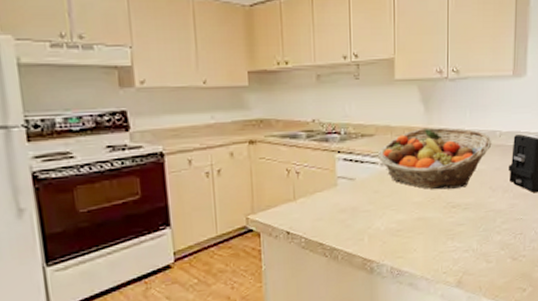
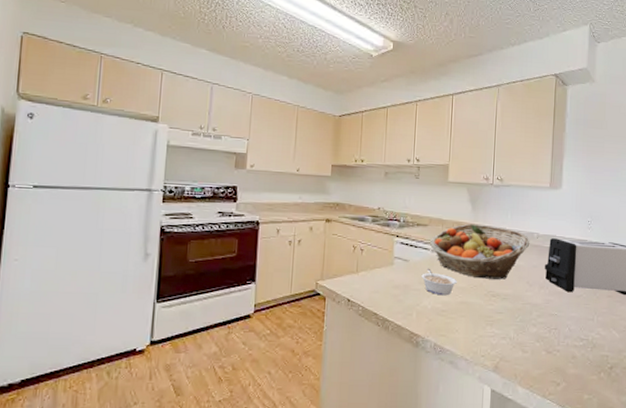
legume: none [371,185,412,214] -> present [421,268,457,296]

